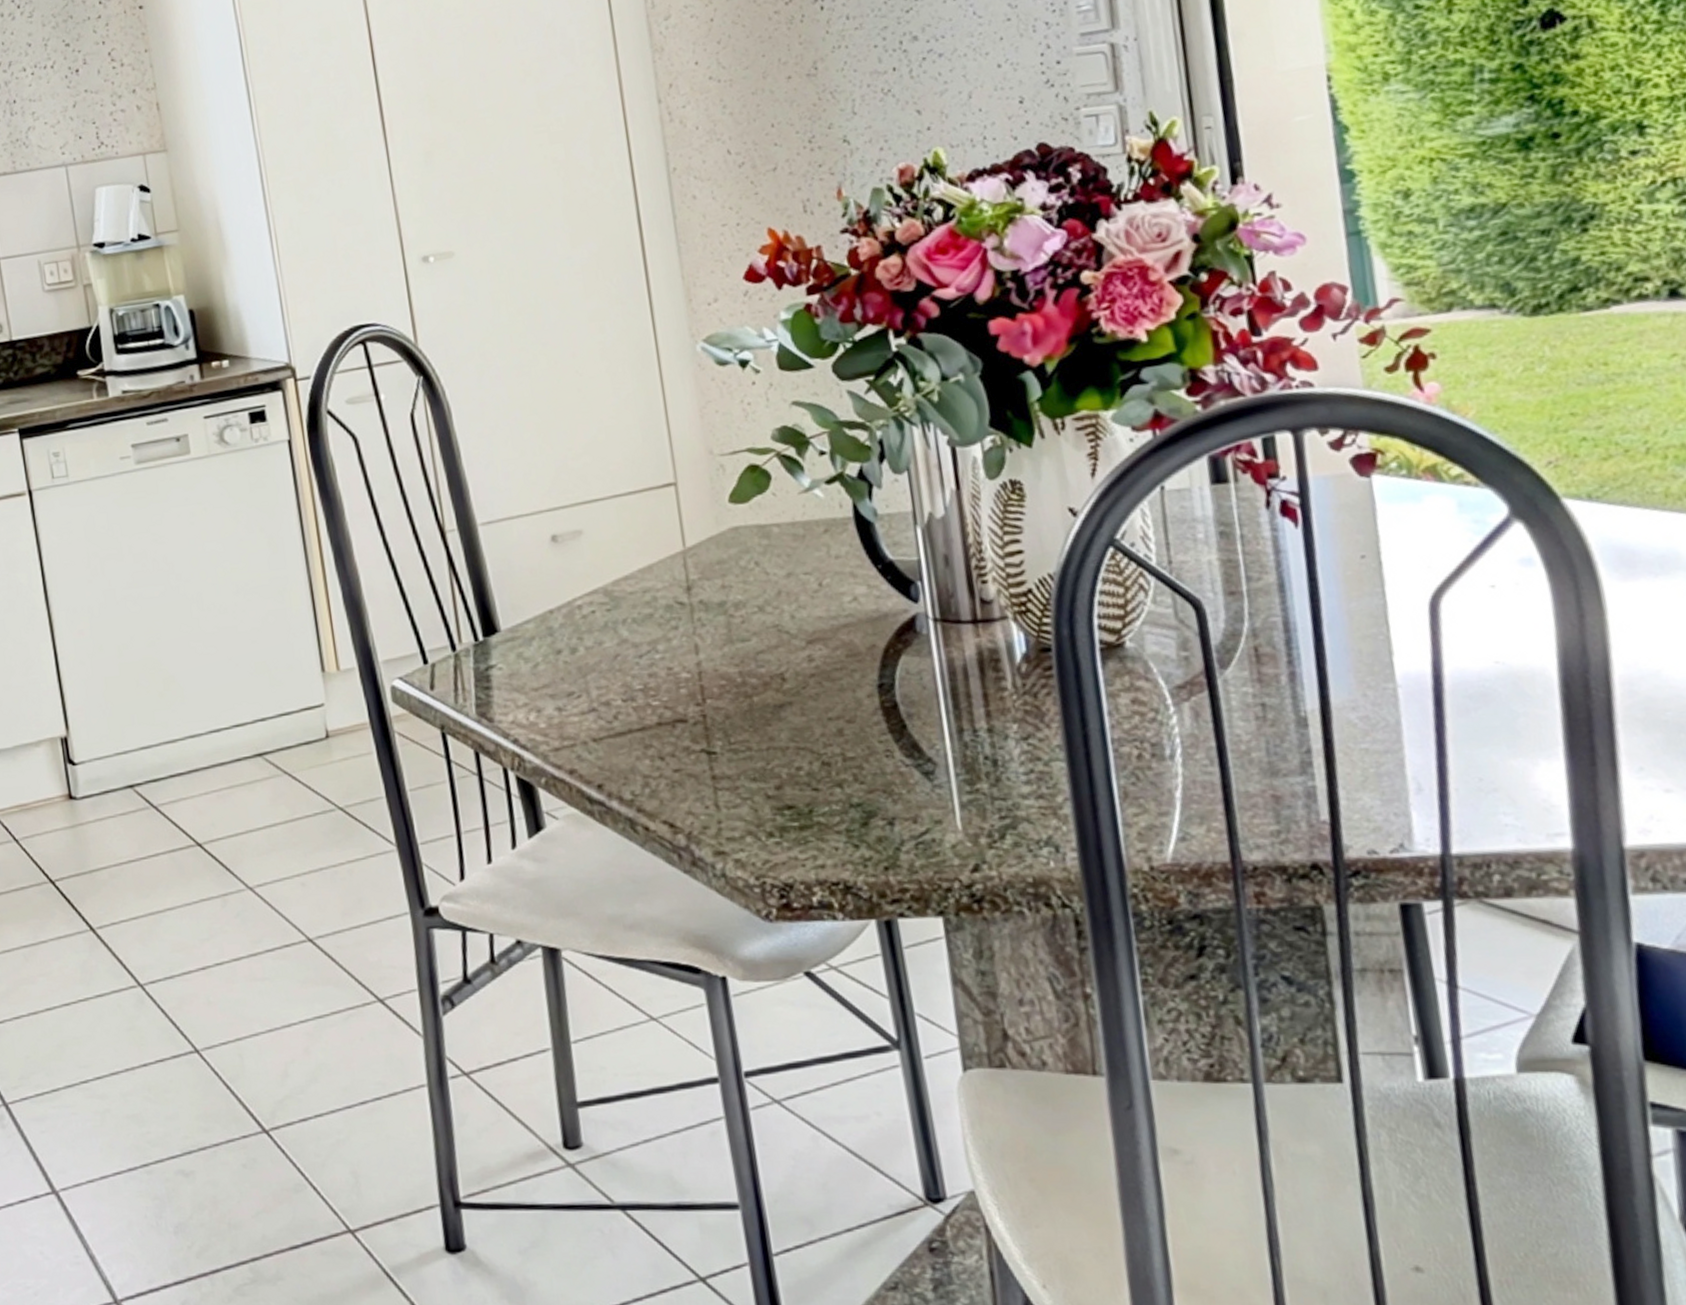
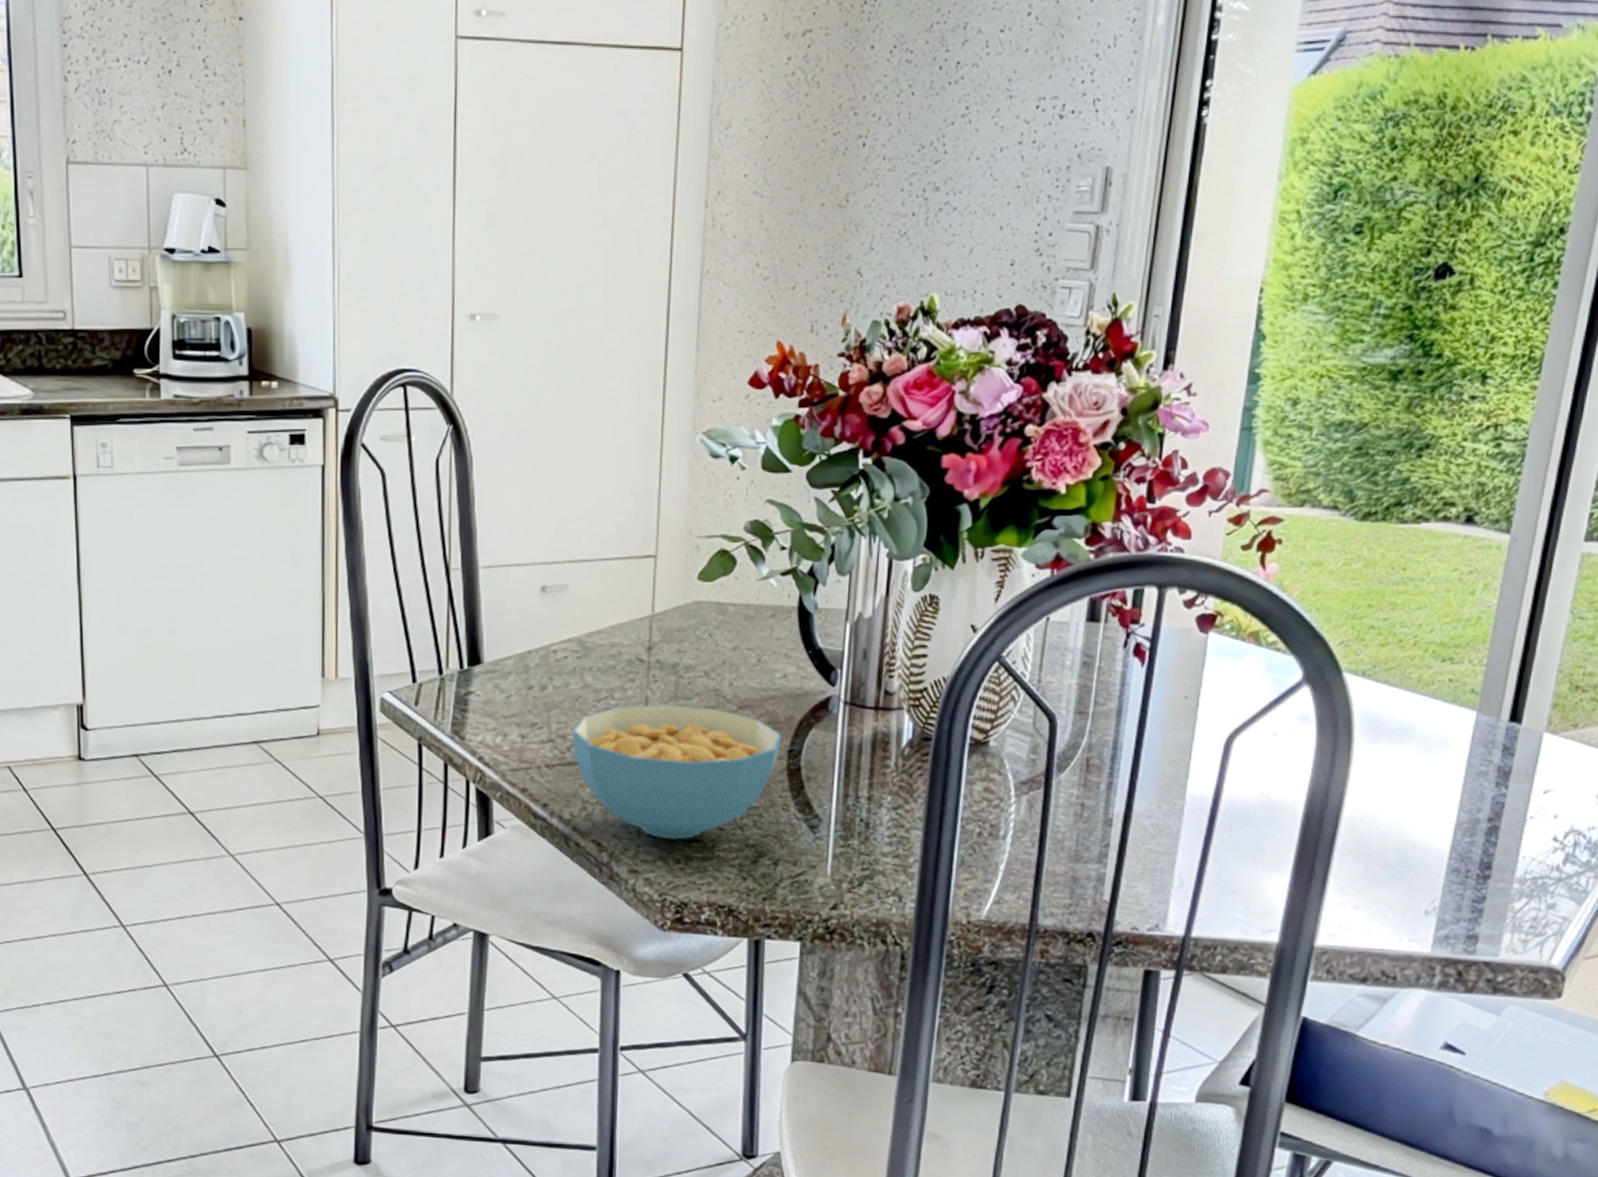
cereal bowl: none [615,647,867,809] -> present [572,704,782,840]

